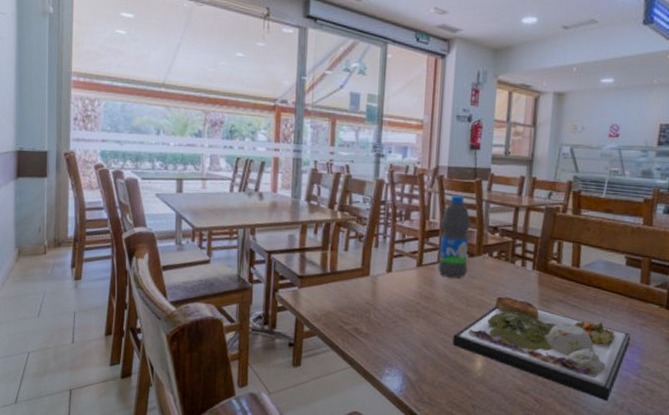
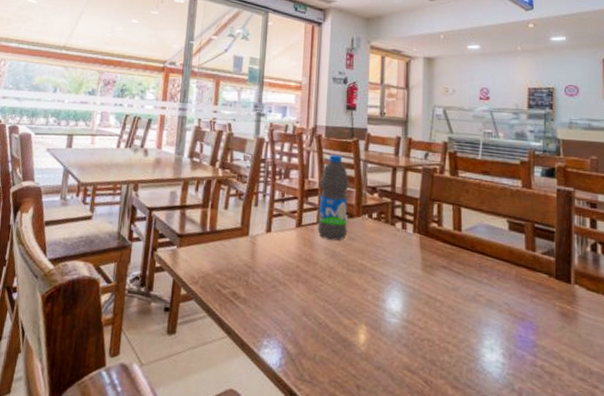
dinner plate: present [453,296,631,402] -> none [334,261,521,386]

